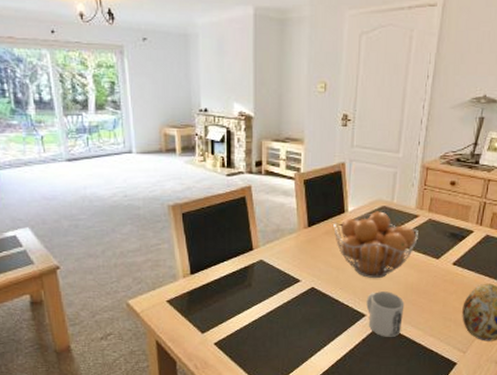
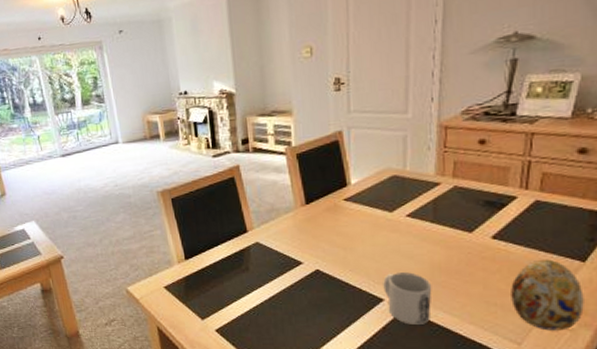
fruit basket: present [333,211,418,279] -> none [335,181,442,259]

